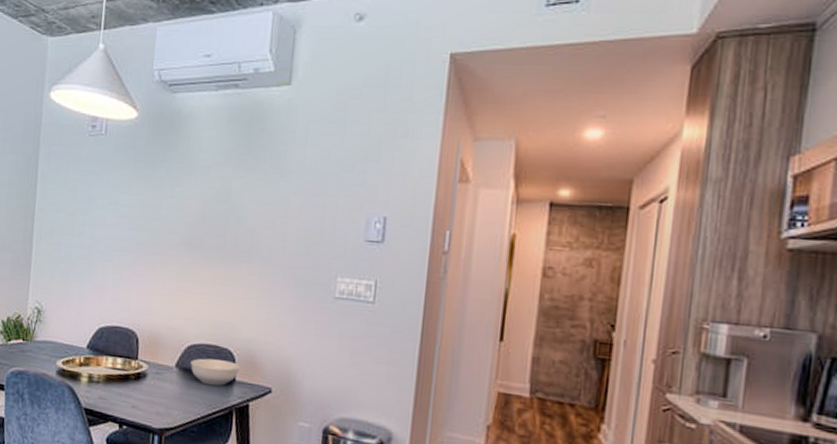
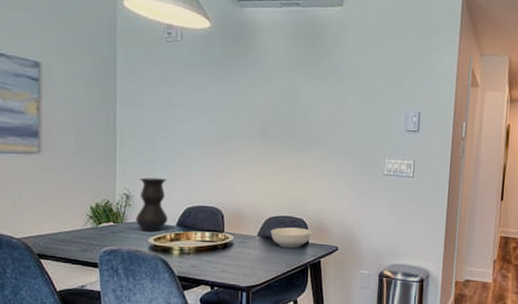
vase: none [45,290,80,354] -> present [136,177,168,232]

